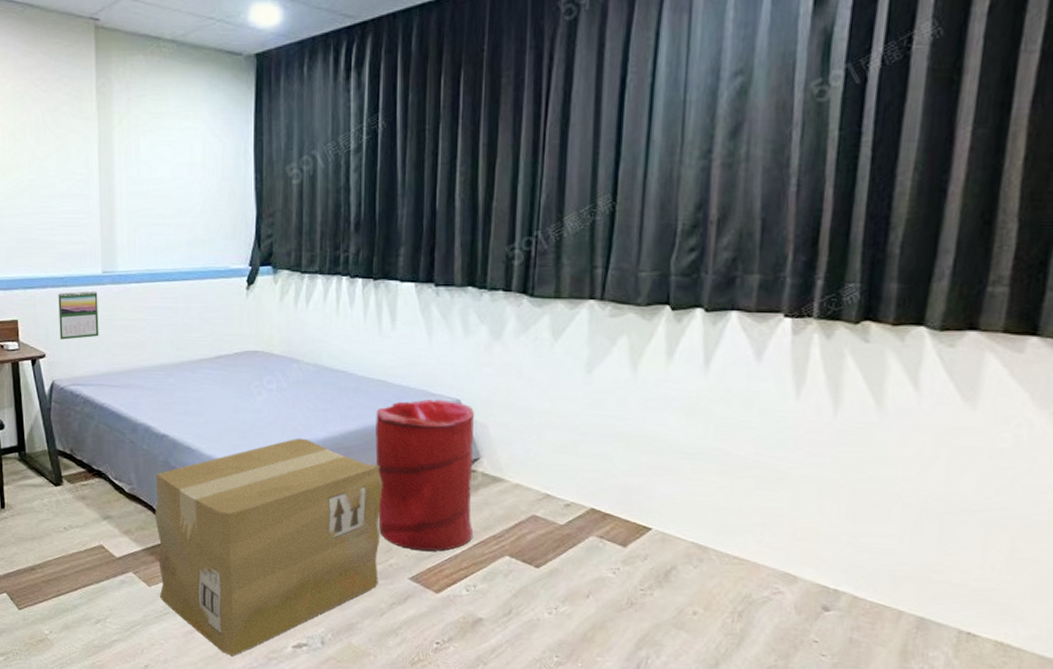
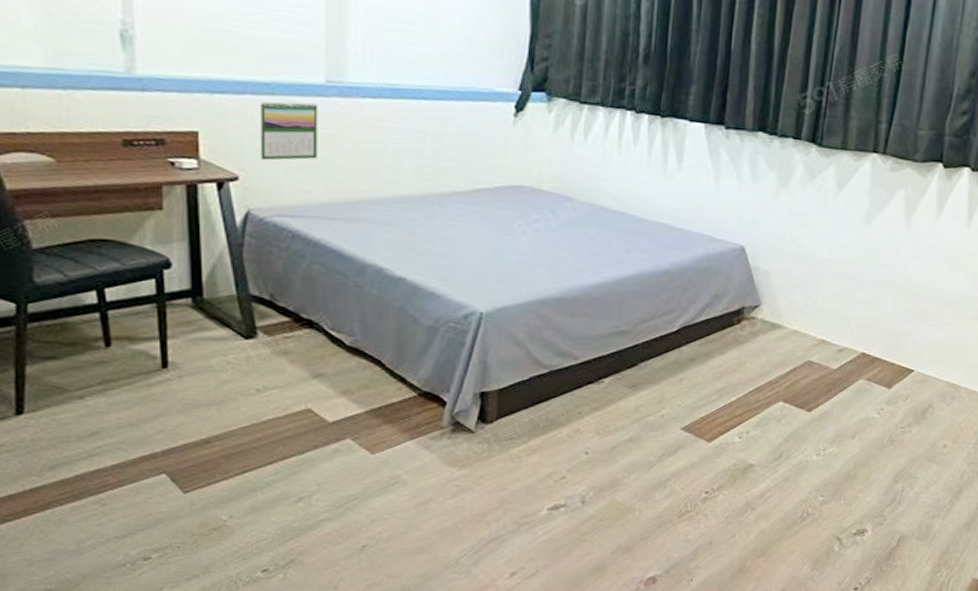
cardboard box: present [155,438,383,656] -> none [384,283,659,525]
laundry hamper: present [375,399,475,551] -> none [652,244,758,400]

